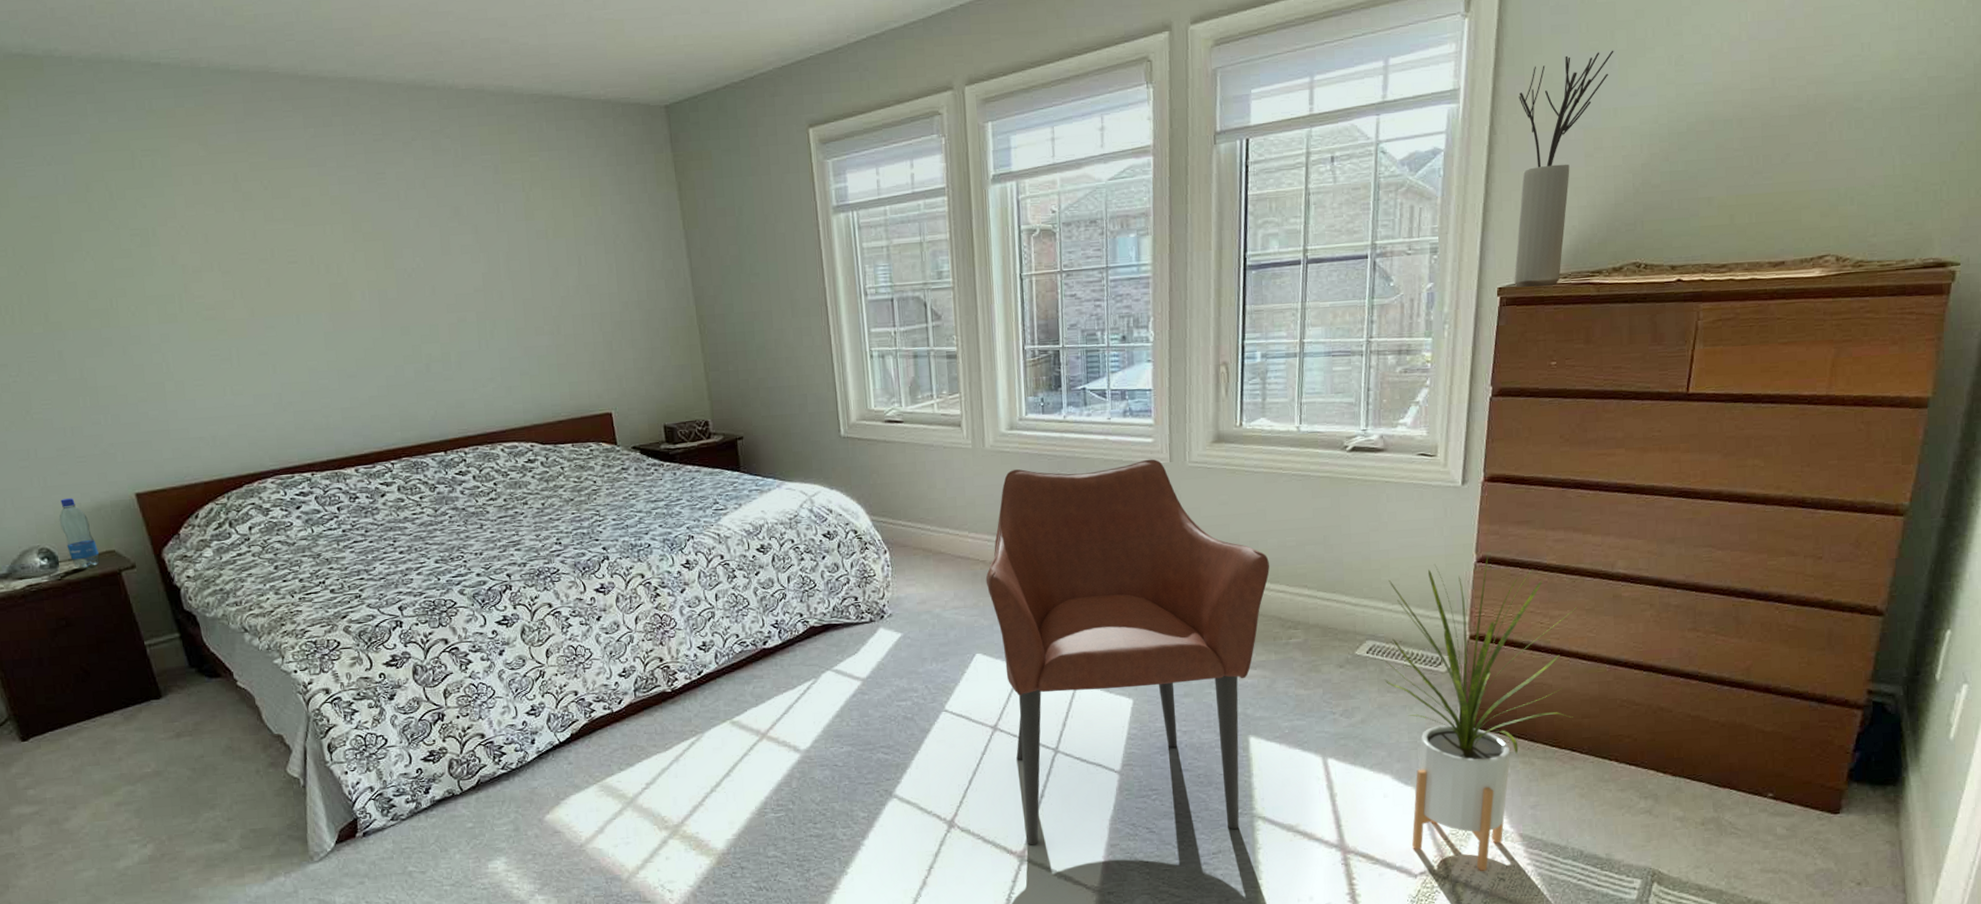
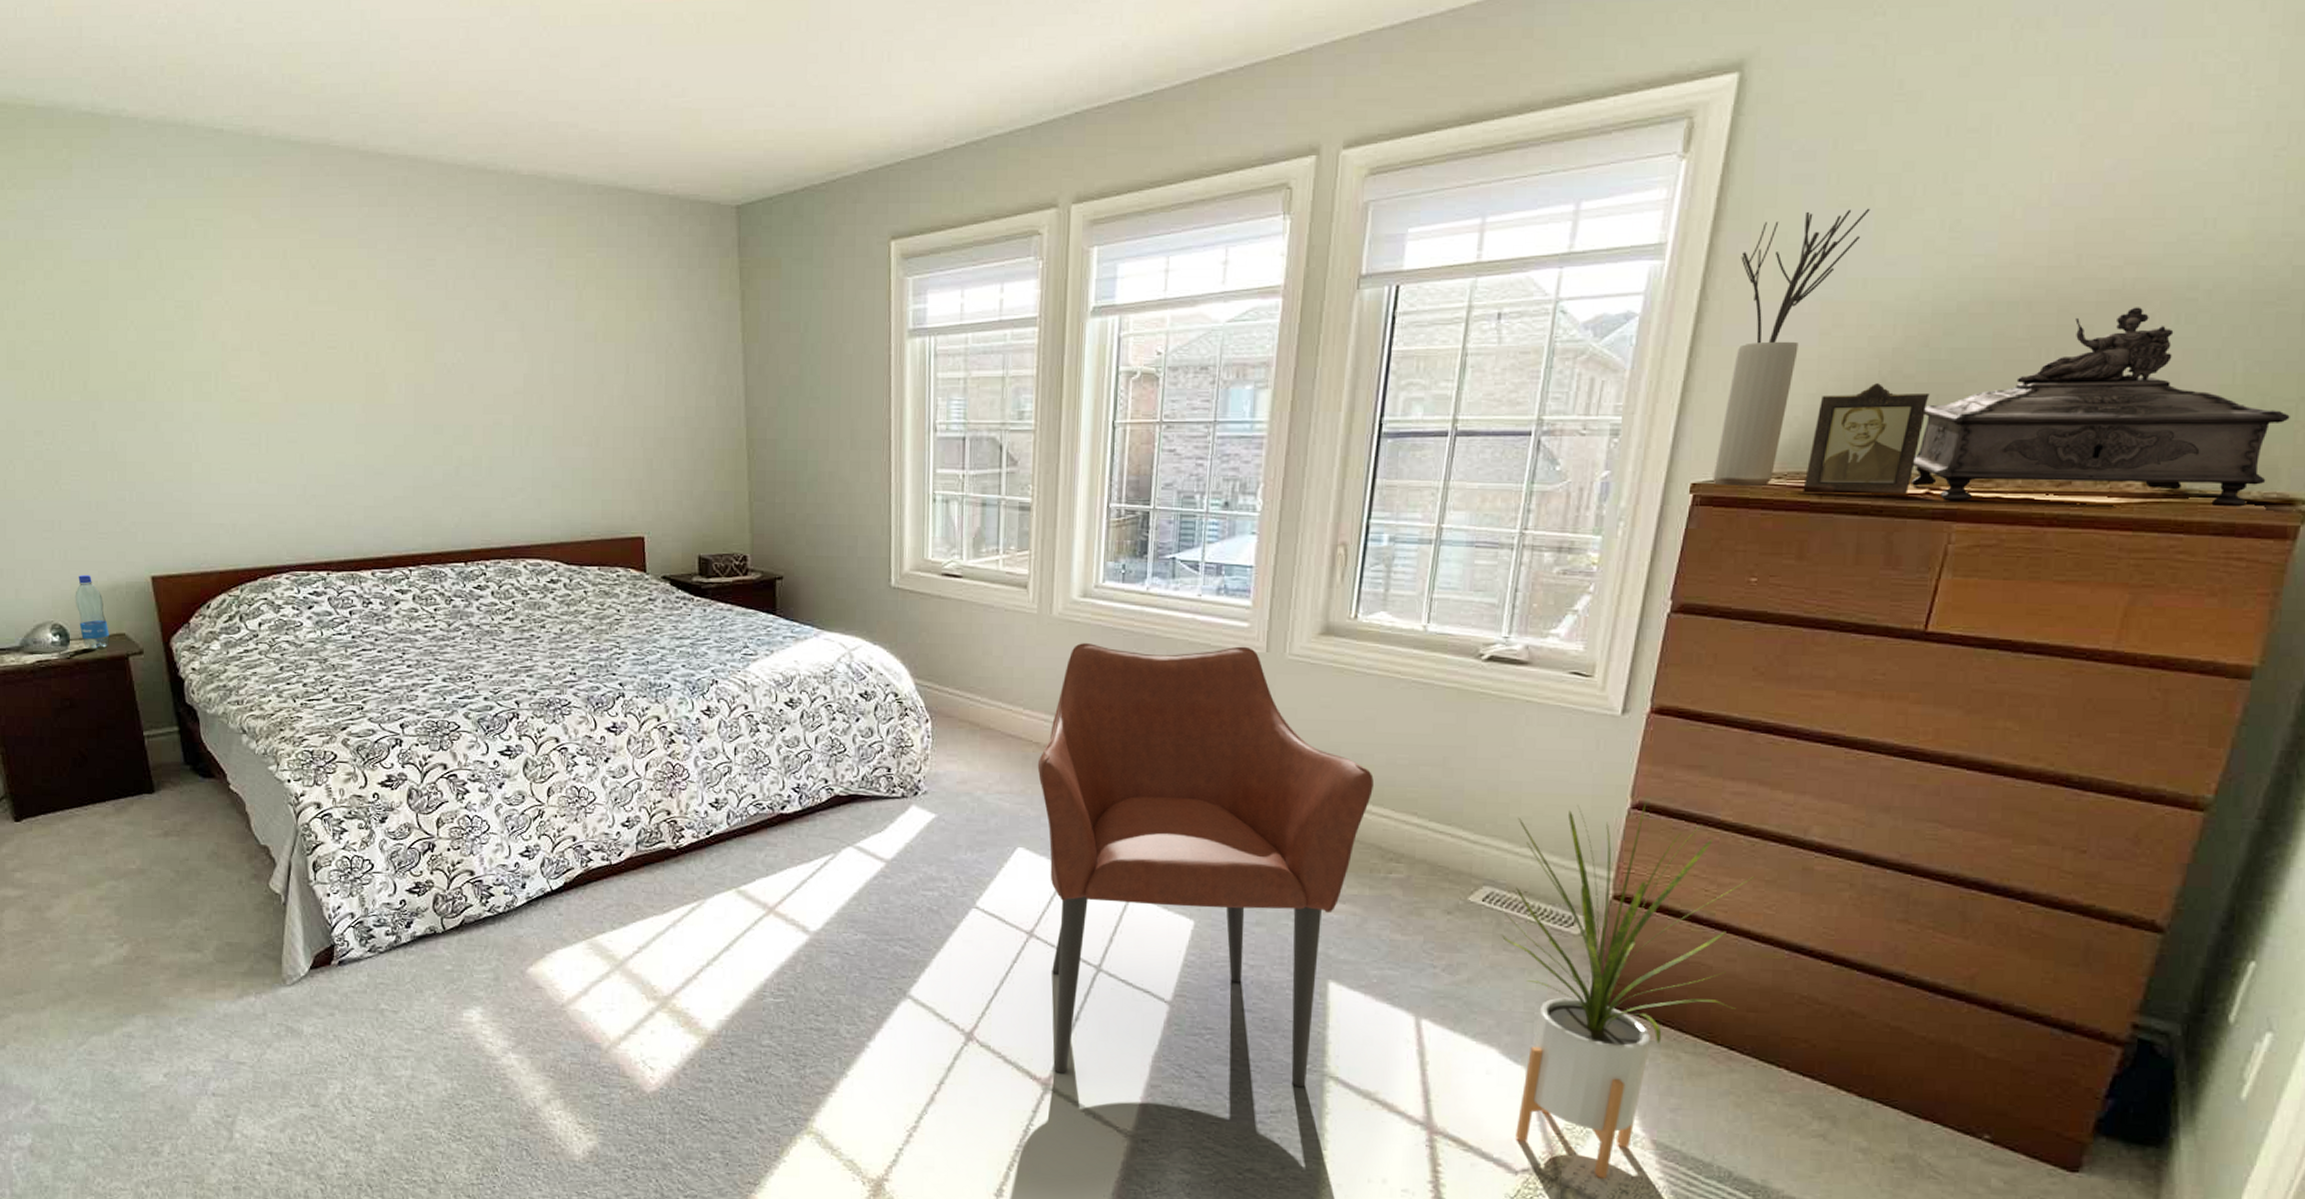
photo frame: none [1584,194,1673,289] -> present [1803,383,1930,495]
decorative box: none [1665,117,1937,286] -> present [1910,307,2290,507]

